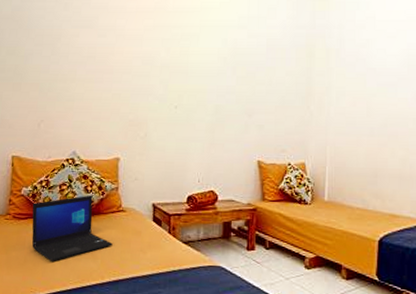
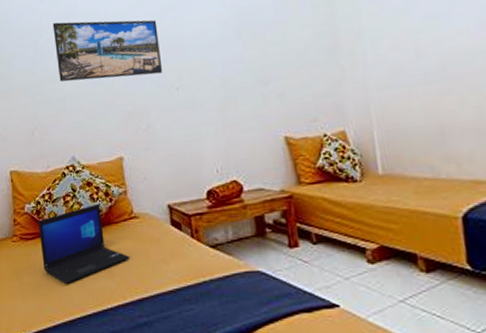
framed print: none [71,29,167,92] -> present [52,20,163,82]

